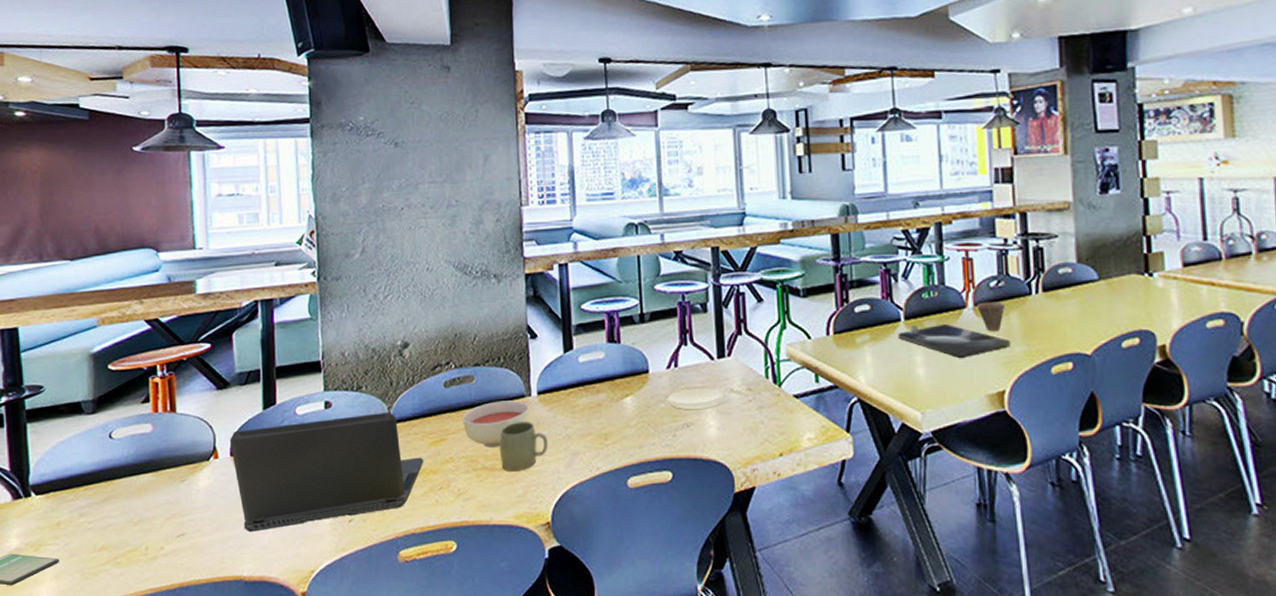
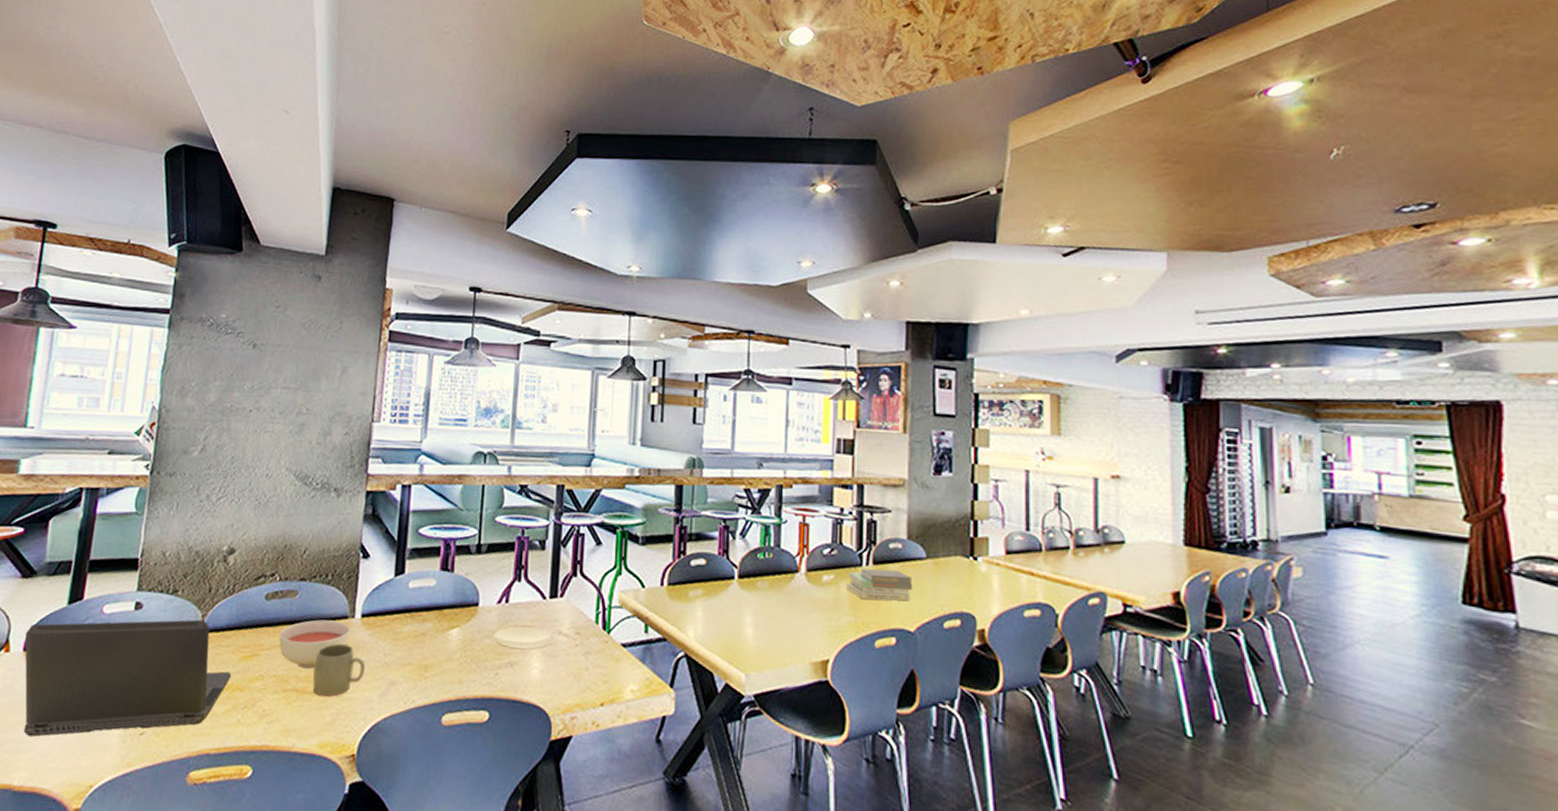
tray: present [898,323,1011,358] -> none [730,585,839,622]
cup: present [977,301,1006,332] -> none [809,568,837,600]
books: none [1017,295,1087,328] -> present [846,569,913,602]

